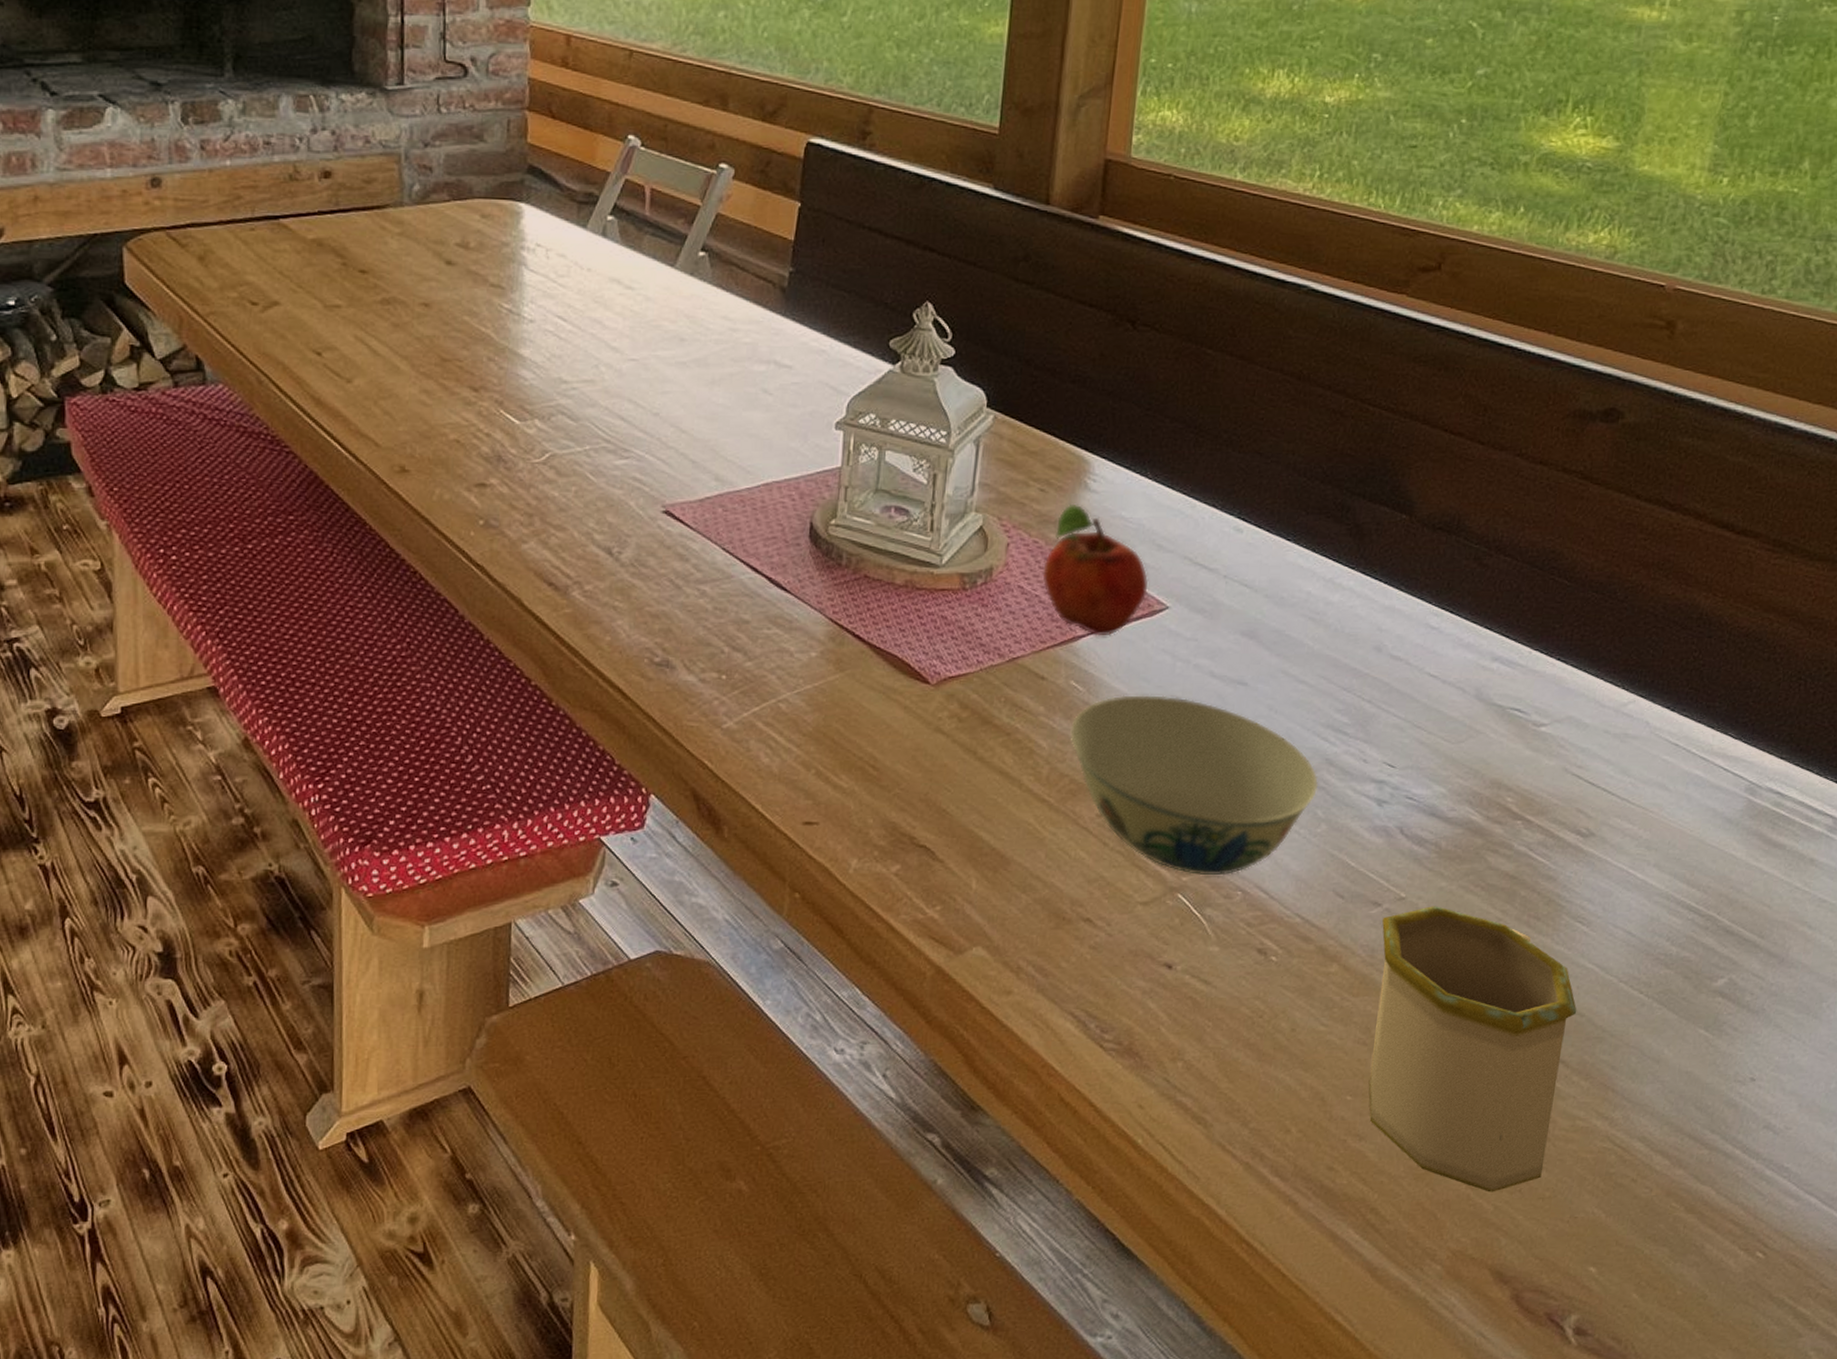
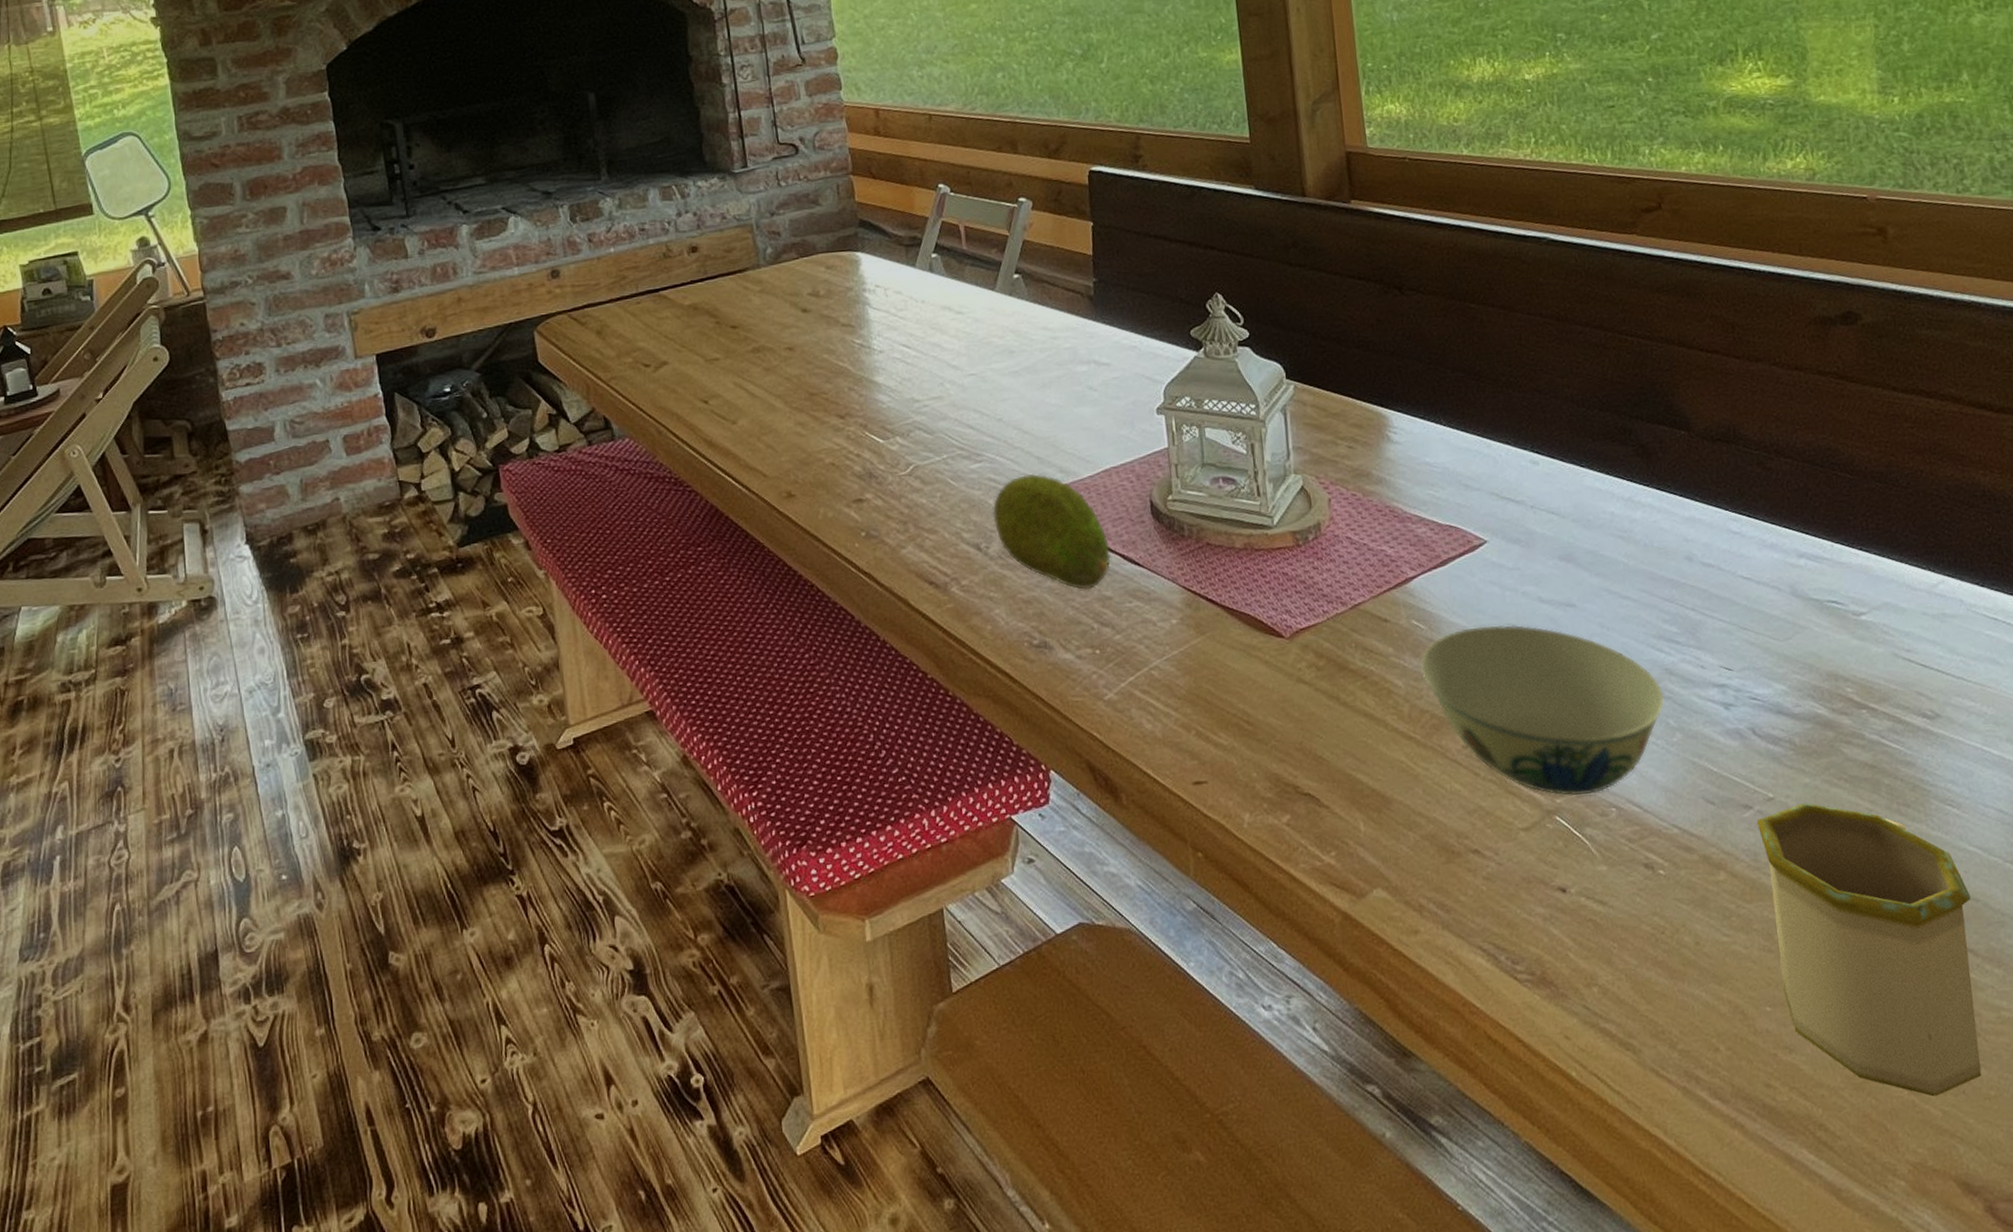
fruit: none [631,477,757,610] -> present [992,473,1112,590]
fruit: present [1042,503,1149,636] -> none [1365,455,1465,576]

